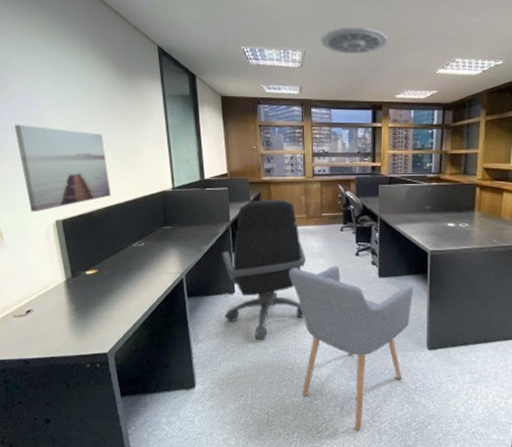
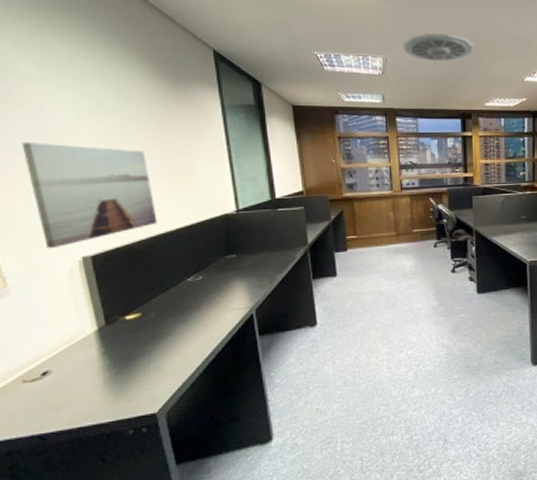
office chair: present [222,199,307,340] -> none [300,216,399,376]
chair: present [289,266,413,431] -> none [379,285,514,463]

